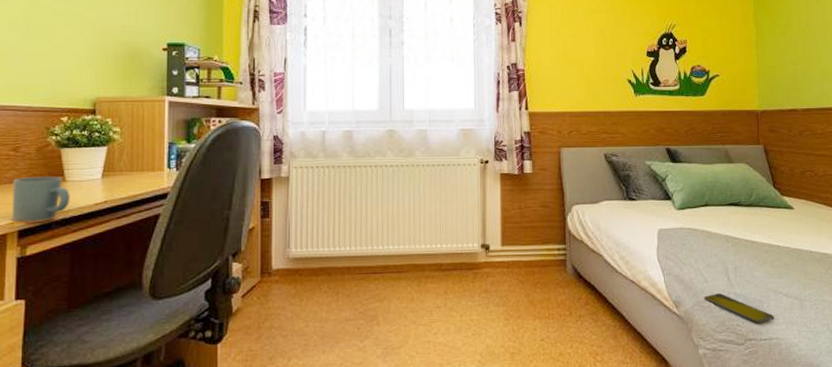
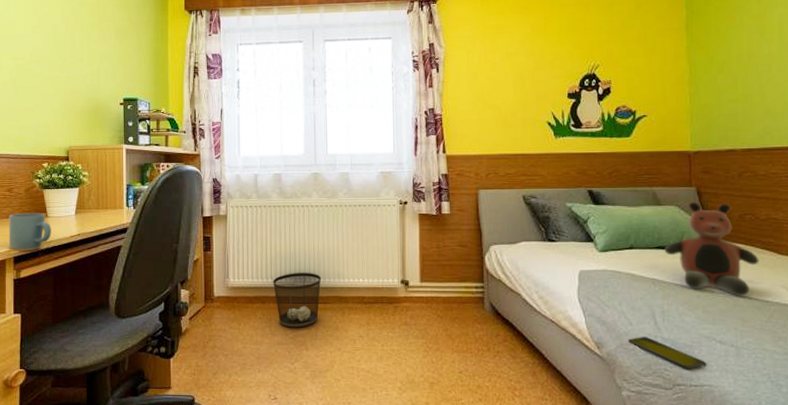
waste bin: none [340,239,396,301] -> present [272,273,322,328]
teddy bear: none [736,159,818,250] -> present [664,202,759,296]

